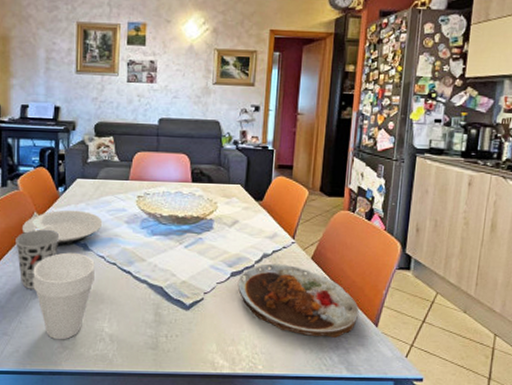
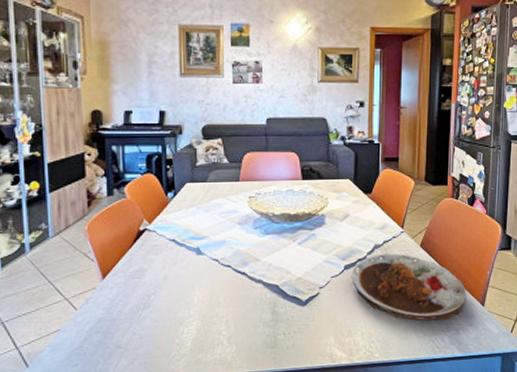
cup: present [14,229,60,289] -> none [124,236,172,299]
plate: present [21,210,103,246] -> none [131,214,215,252]
cup: present [33,252,95,340] -> none [145,258,209,348]

